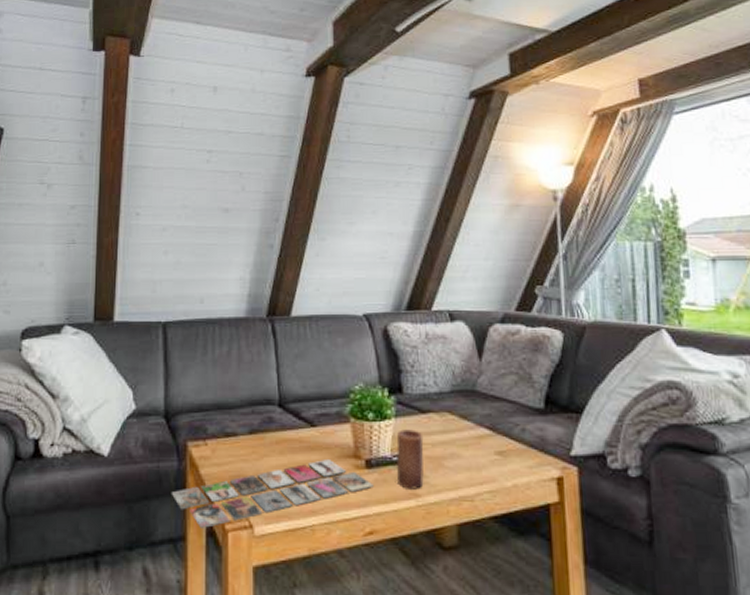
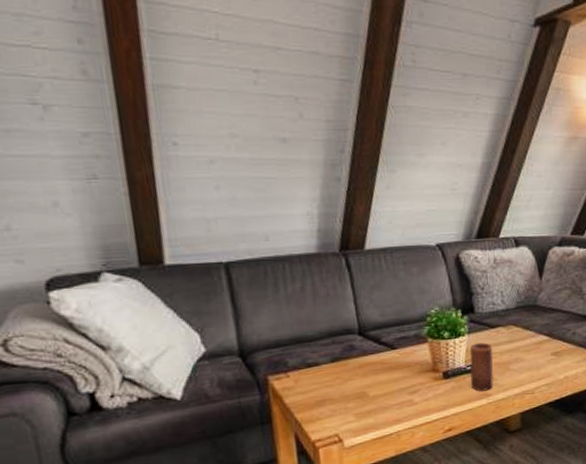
magazine: present [171,460,373,530] -> none [256,376,451,450]

